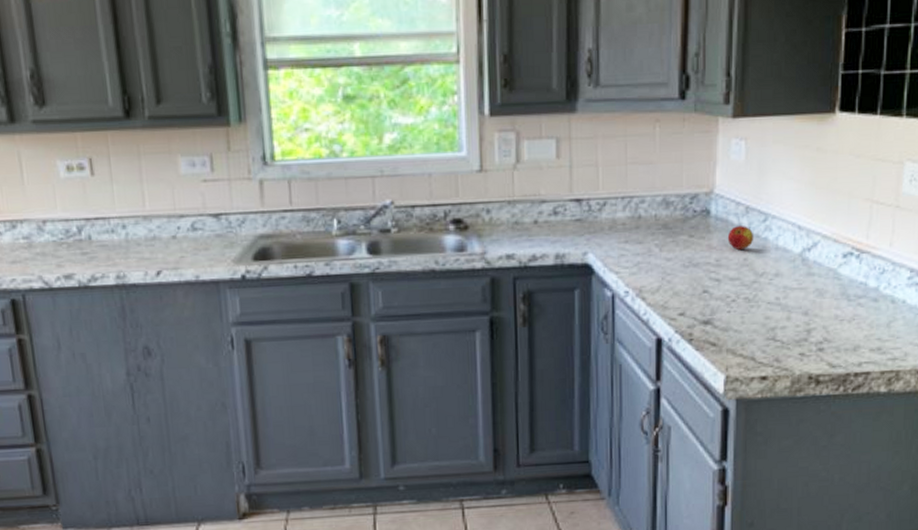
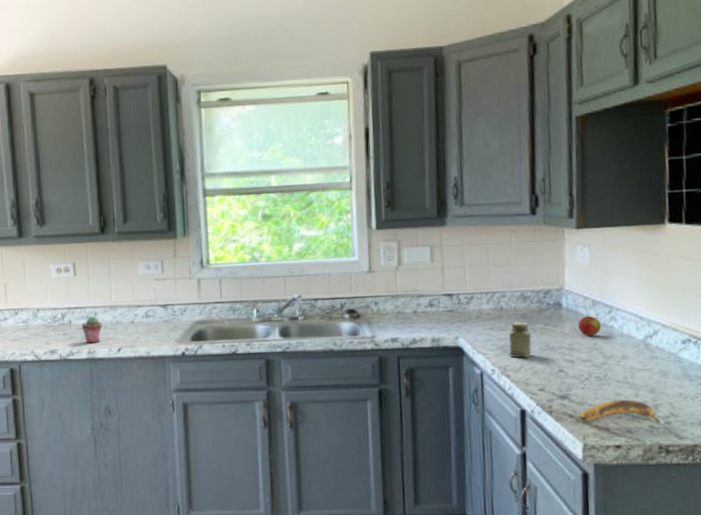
potted succulent: none [105,228,134,266] -> present [81,315,103,344]
salt shaker: none [646,233,674,277] -> present [508,322,532,358]
banana: none [722,323,813,351] -> present [579,399,661,423]

